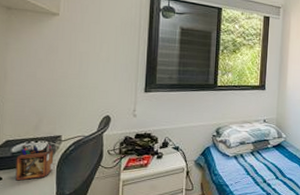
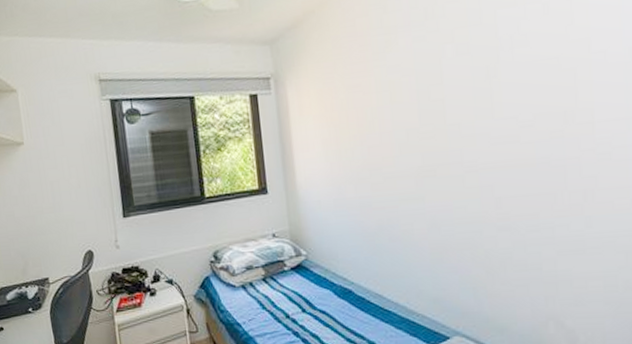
desk organizer: present [16,141,54,181] -> none [12,284,48,330]

